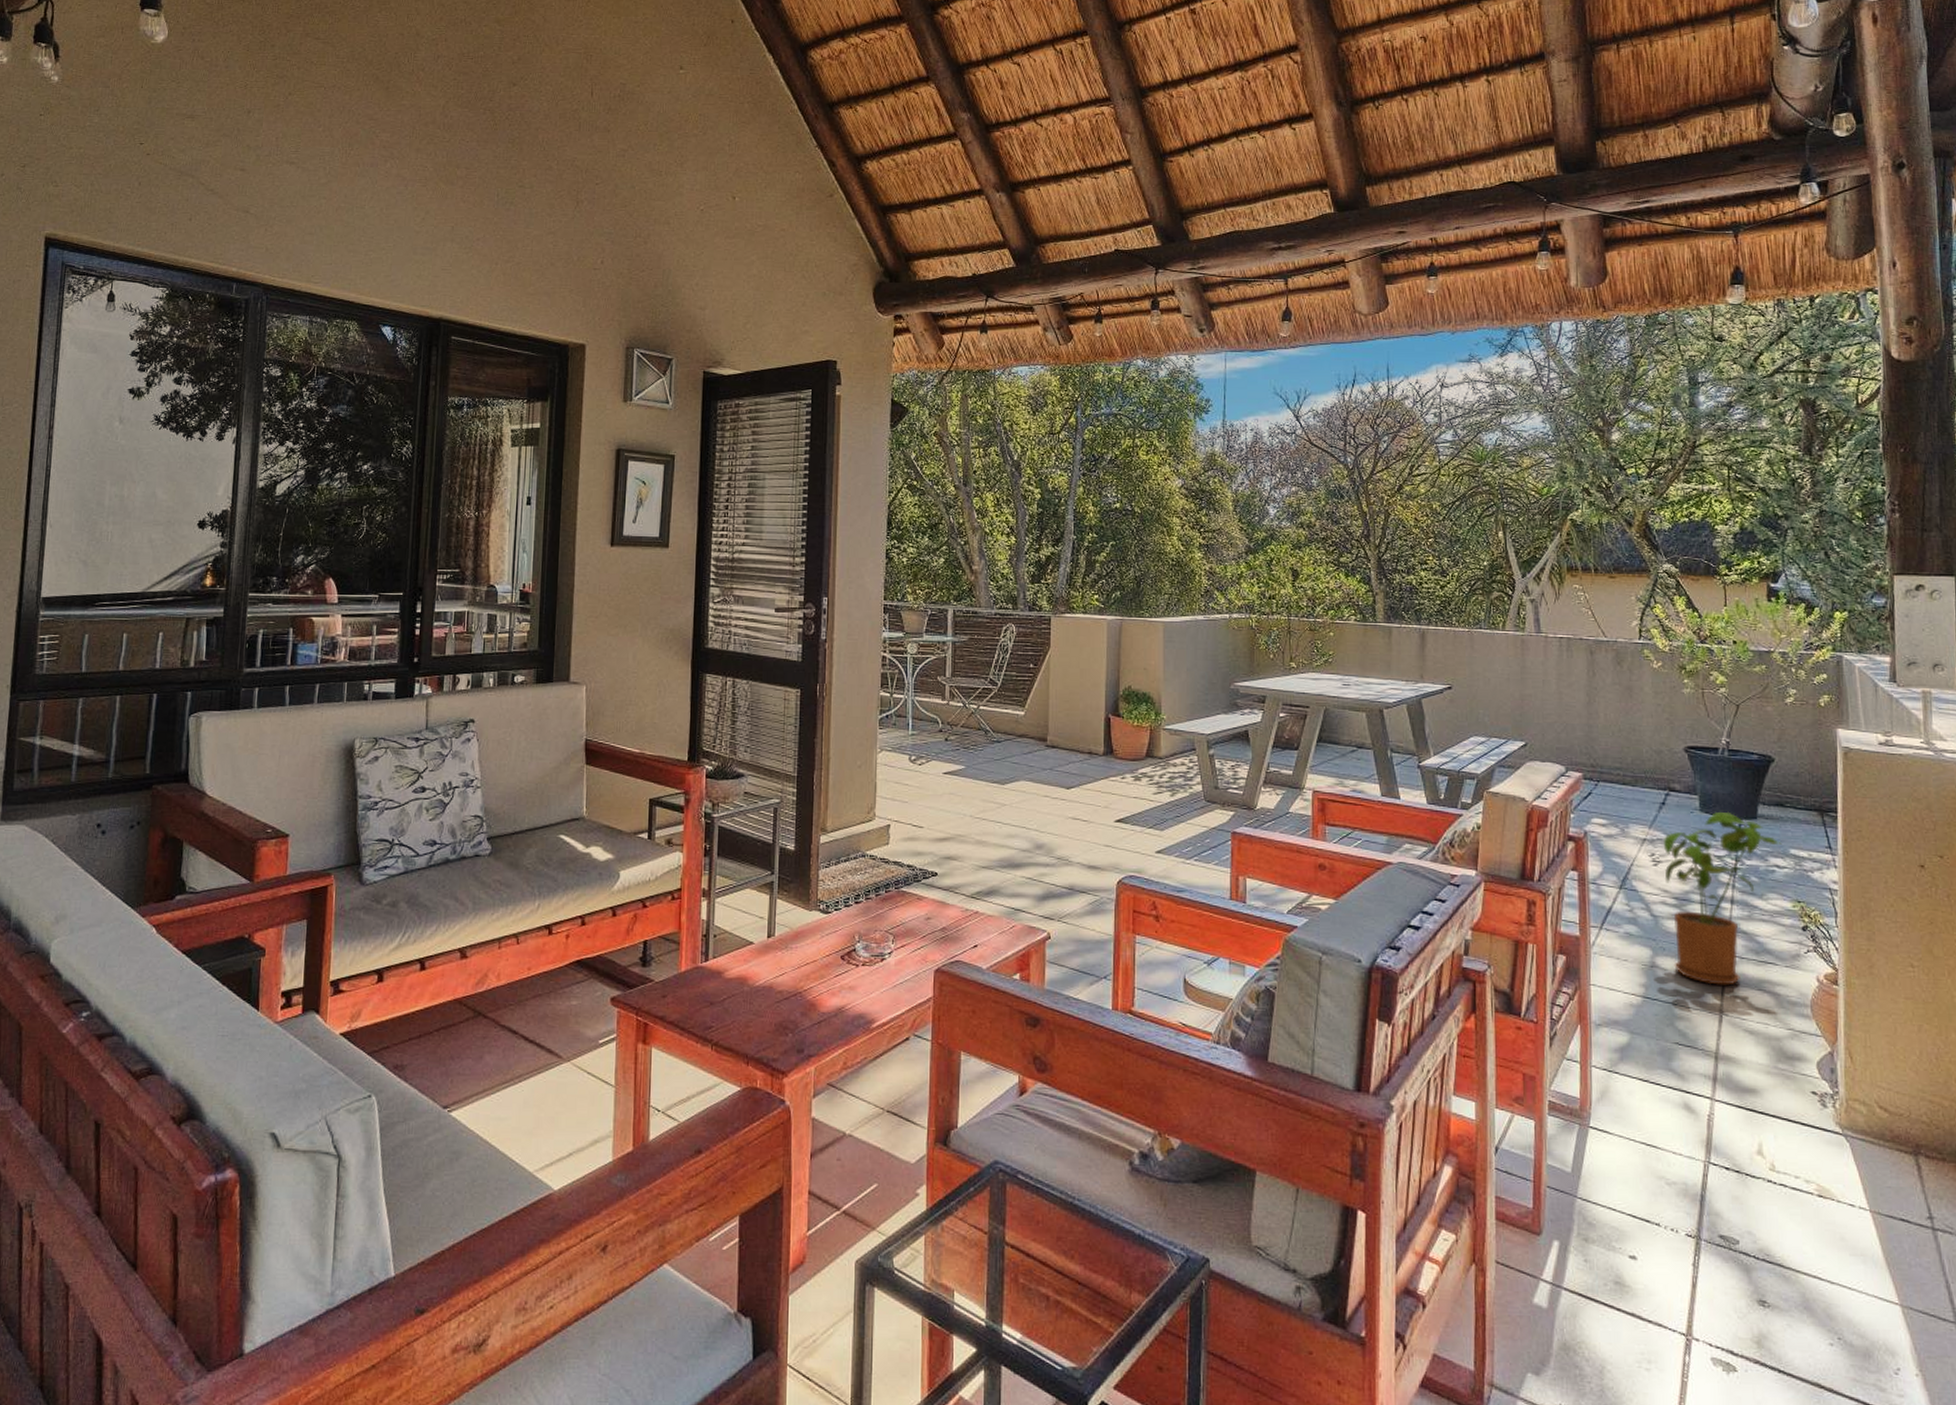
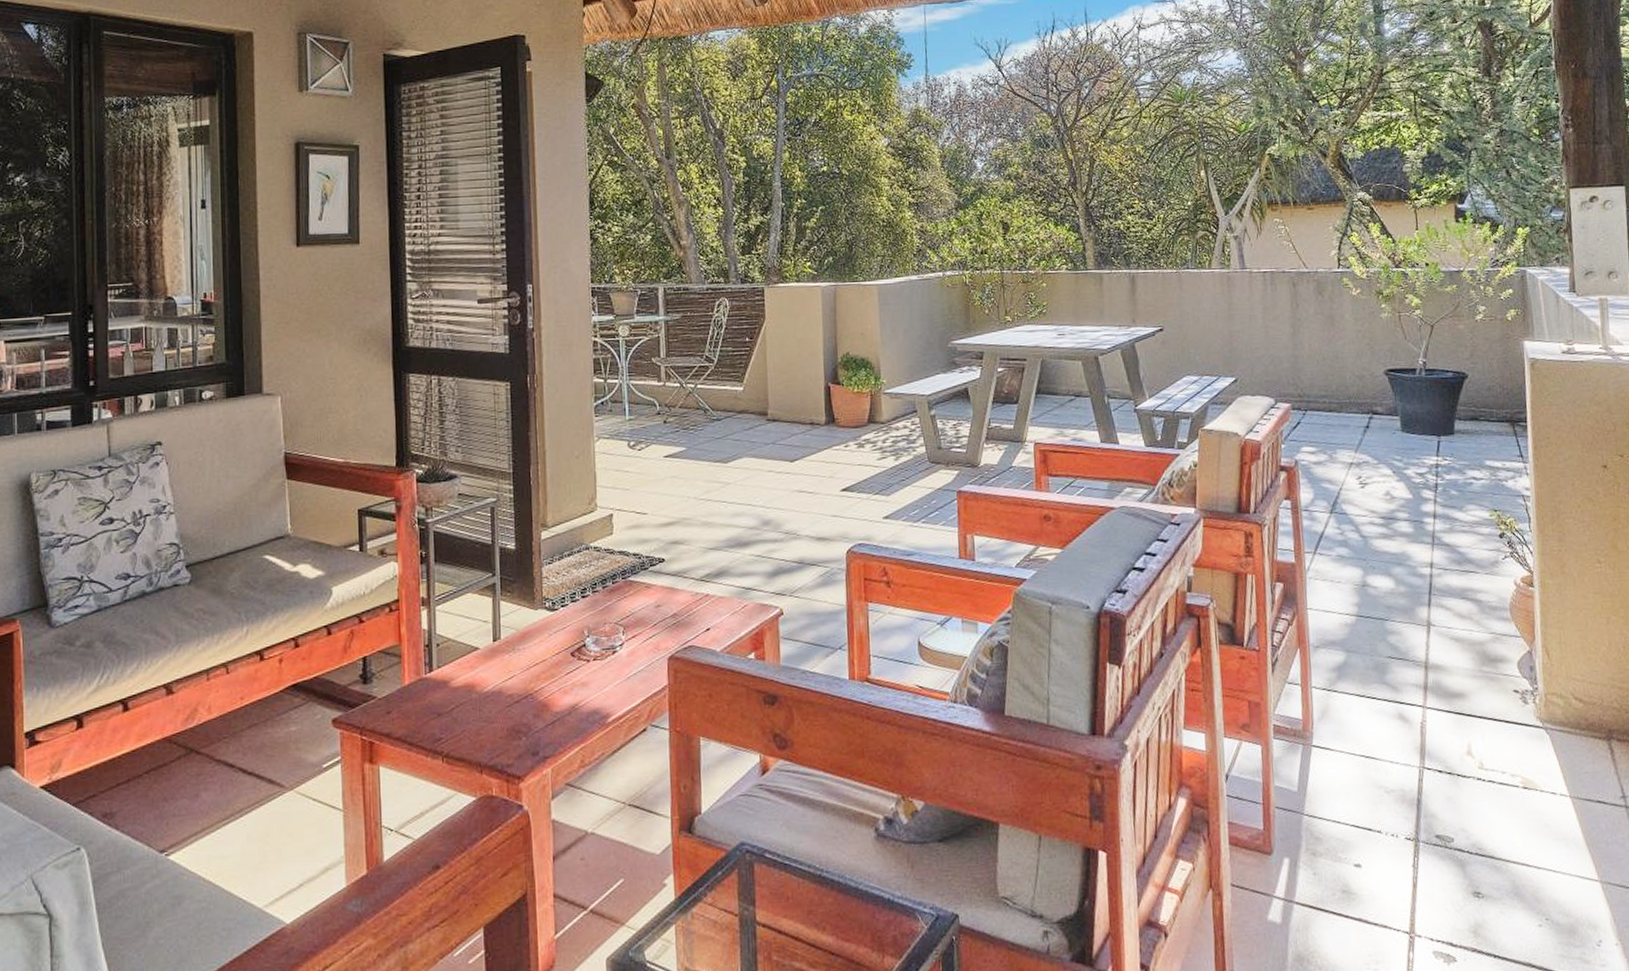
house plant: present [1663,811,1782,986] -> none [1368,429,1478,598]

